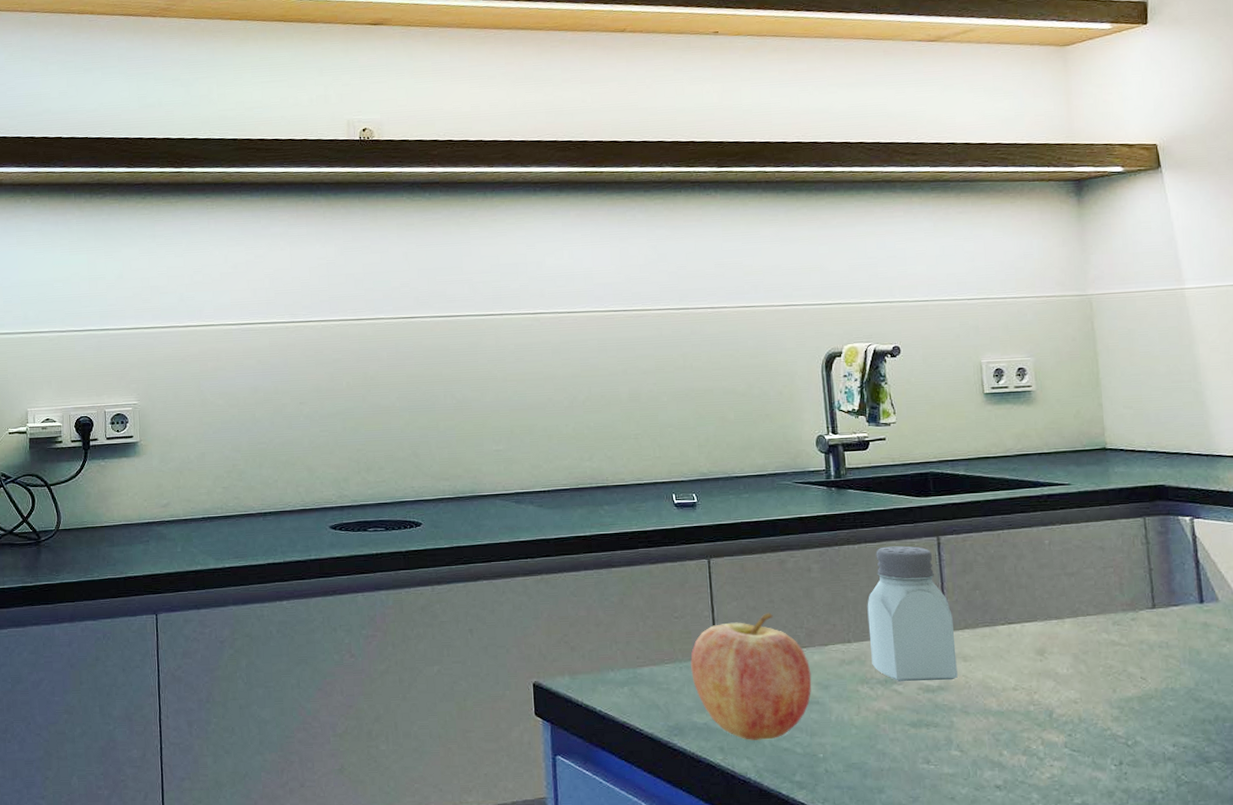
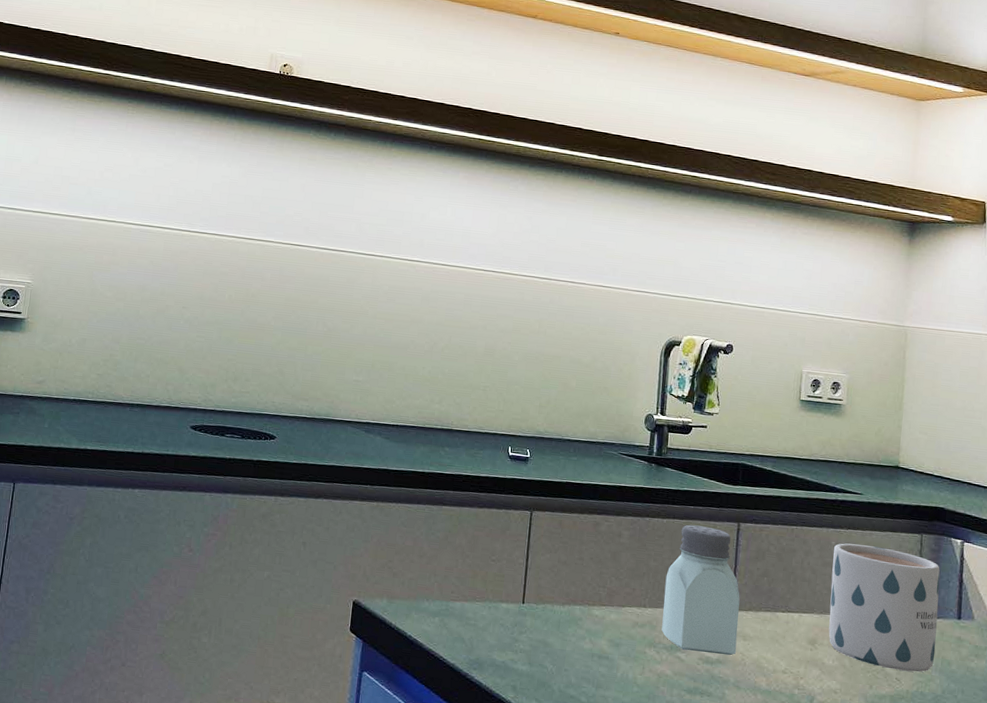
fruit: present [690,613,812,740] -> none [498,569,606,686]
mug: none [1048,538,1181,669] -> present [828,543,940,672]

